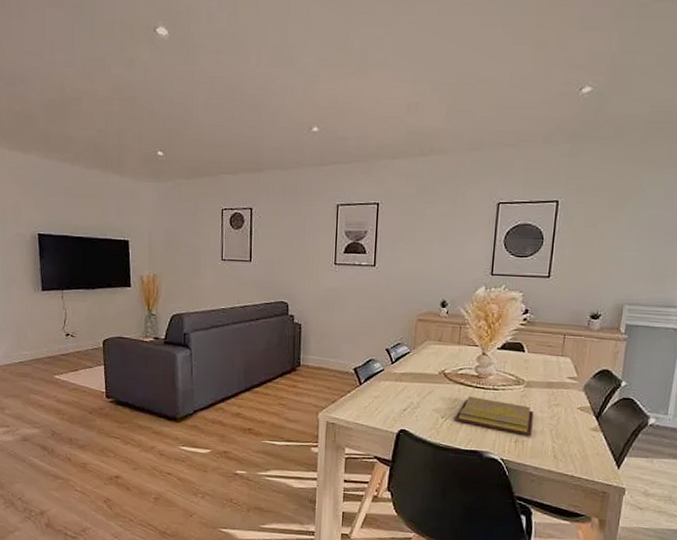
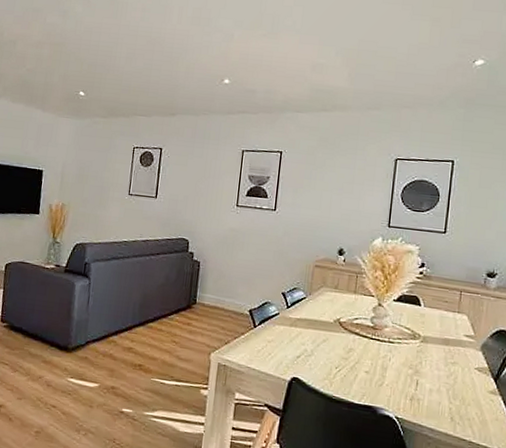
diary: present [454,396,534,436] -> none [348,347,430,395]

